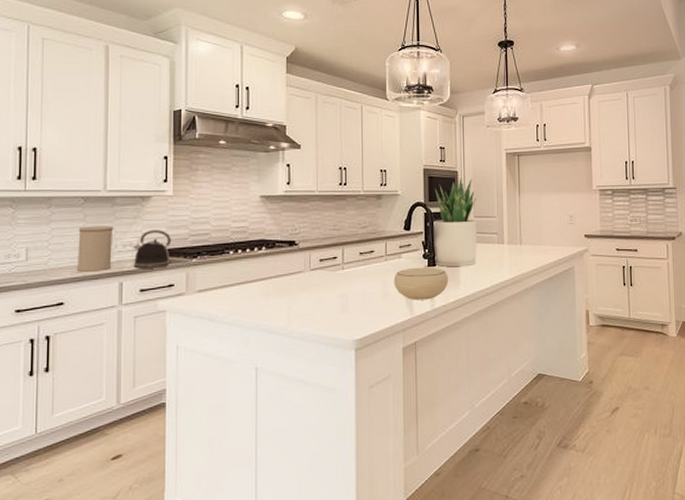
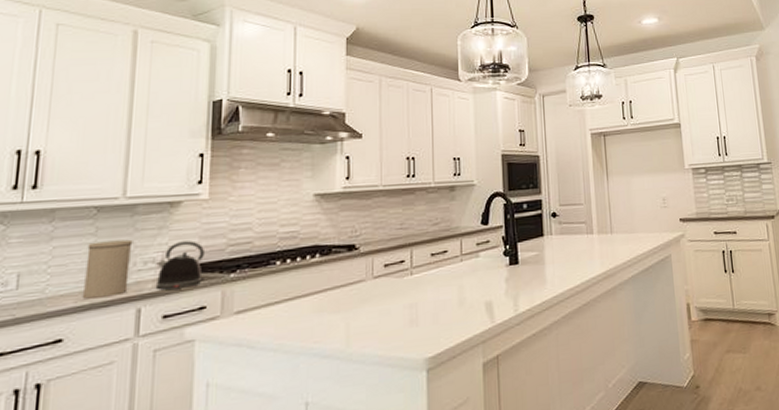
bowl: present [394,267,449,301] -> none [470,265,534,306]
planter: present [433,177,477,267] -> none [514,162,564,265]

